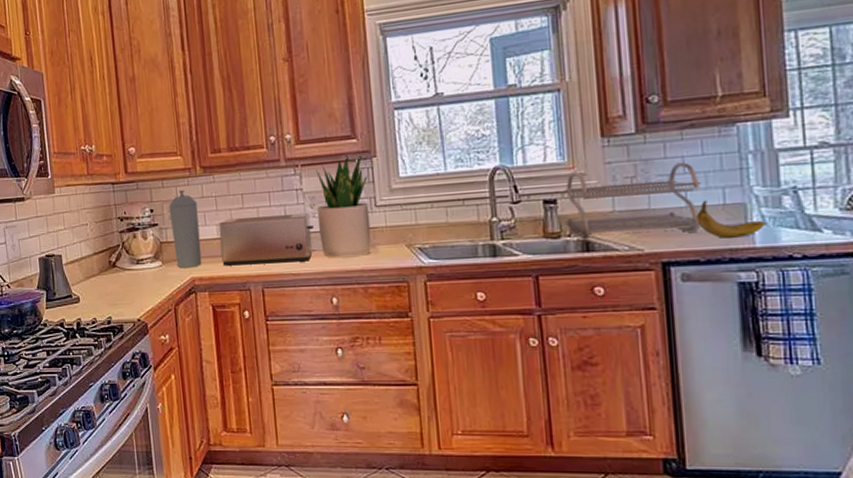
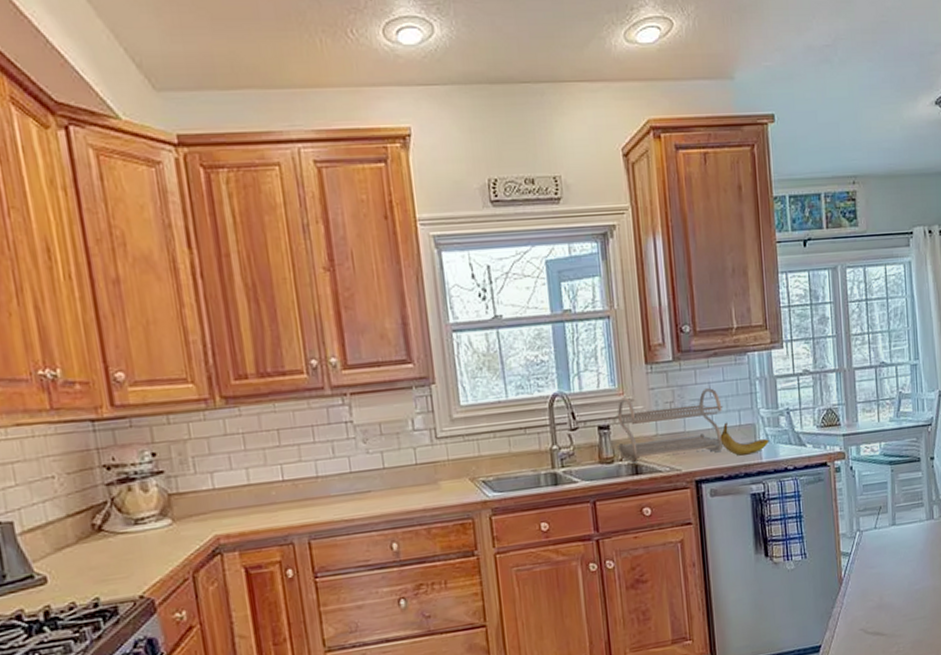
canister: present [169,190,202,269] -> none [178,427,229,526]
toaster: present [218,212,314,266] -> none [248,448,368,518]
planter: present [316,156,371,259] -> none [368,382,433,499]

